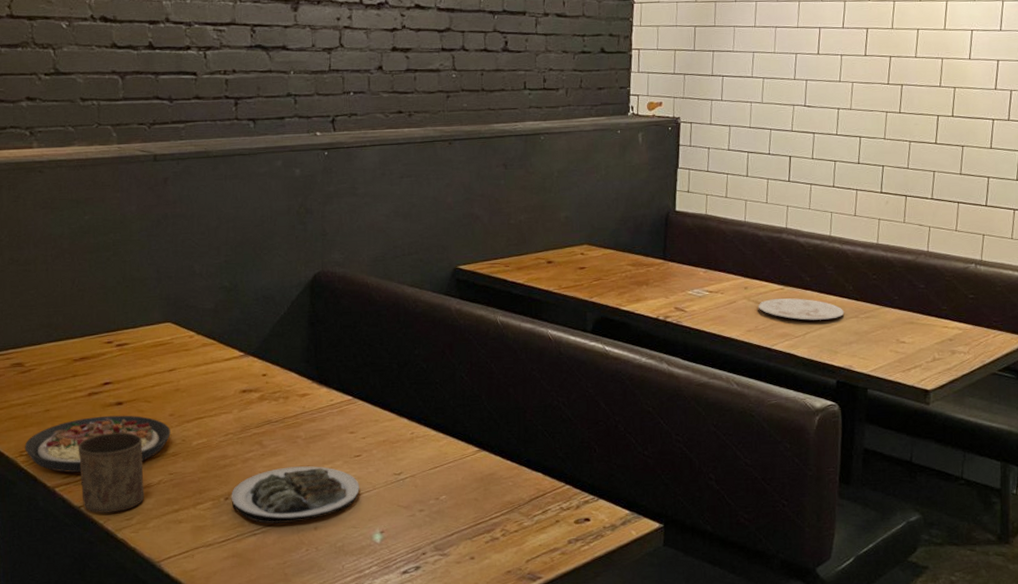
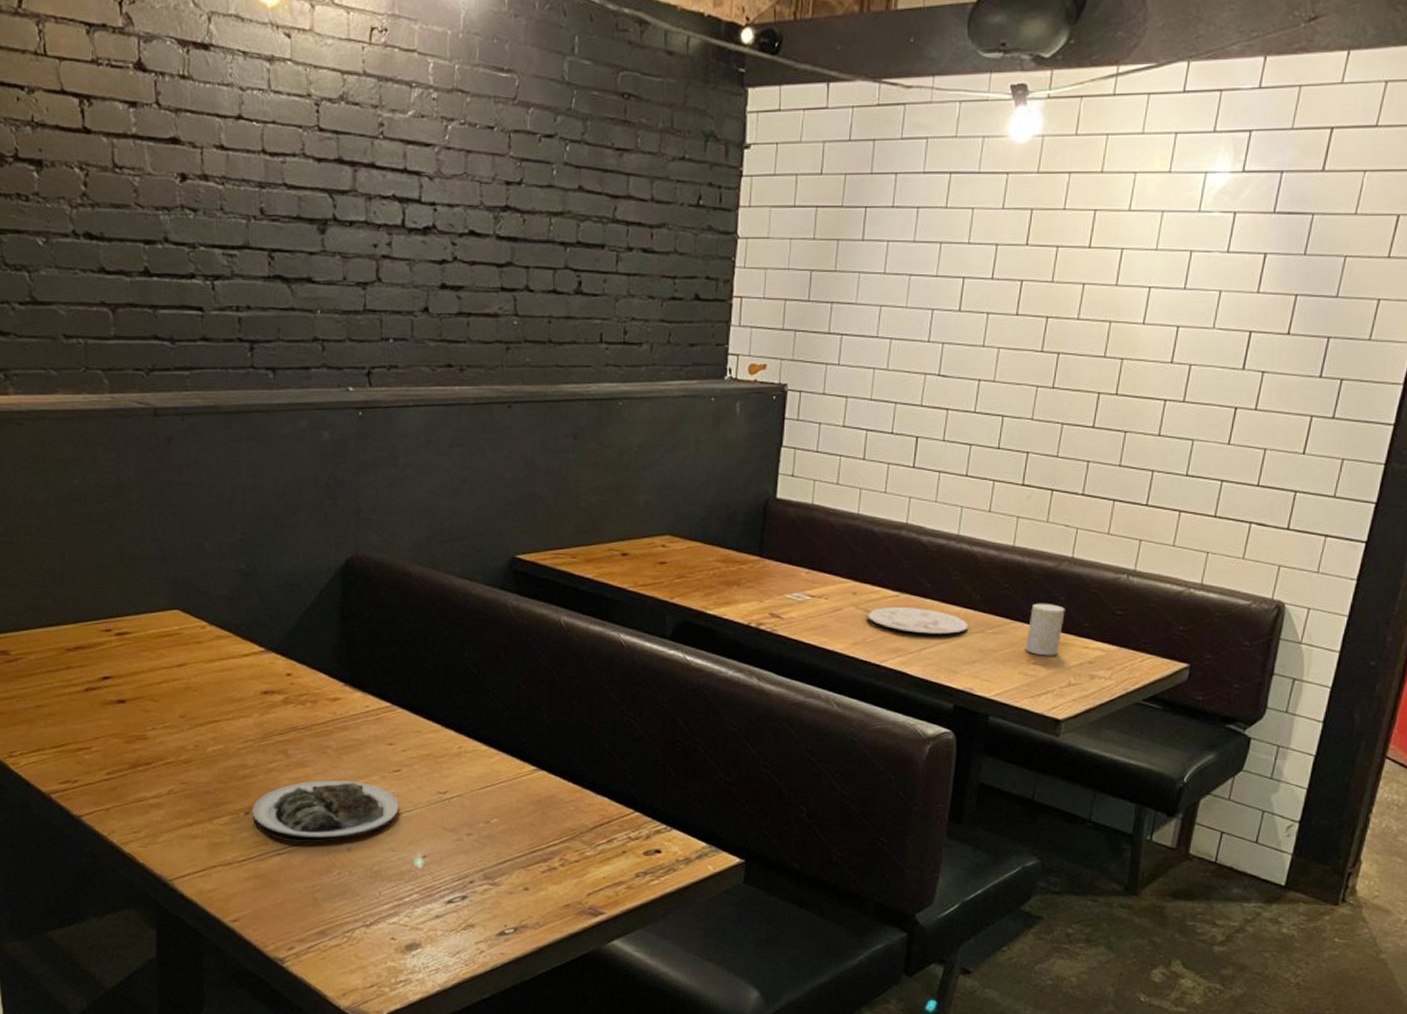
plate: present [25,415,171,473] -> none [14,715,182,779]
cup: present [78,432,145,513] -> none [75,734,153,824]
cup: none [894,290,925,336] -> present [1026,603,1065,656]

